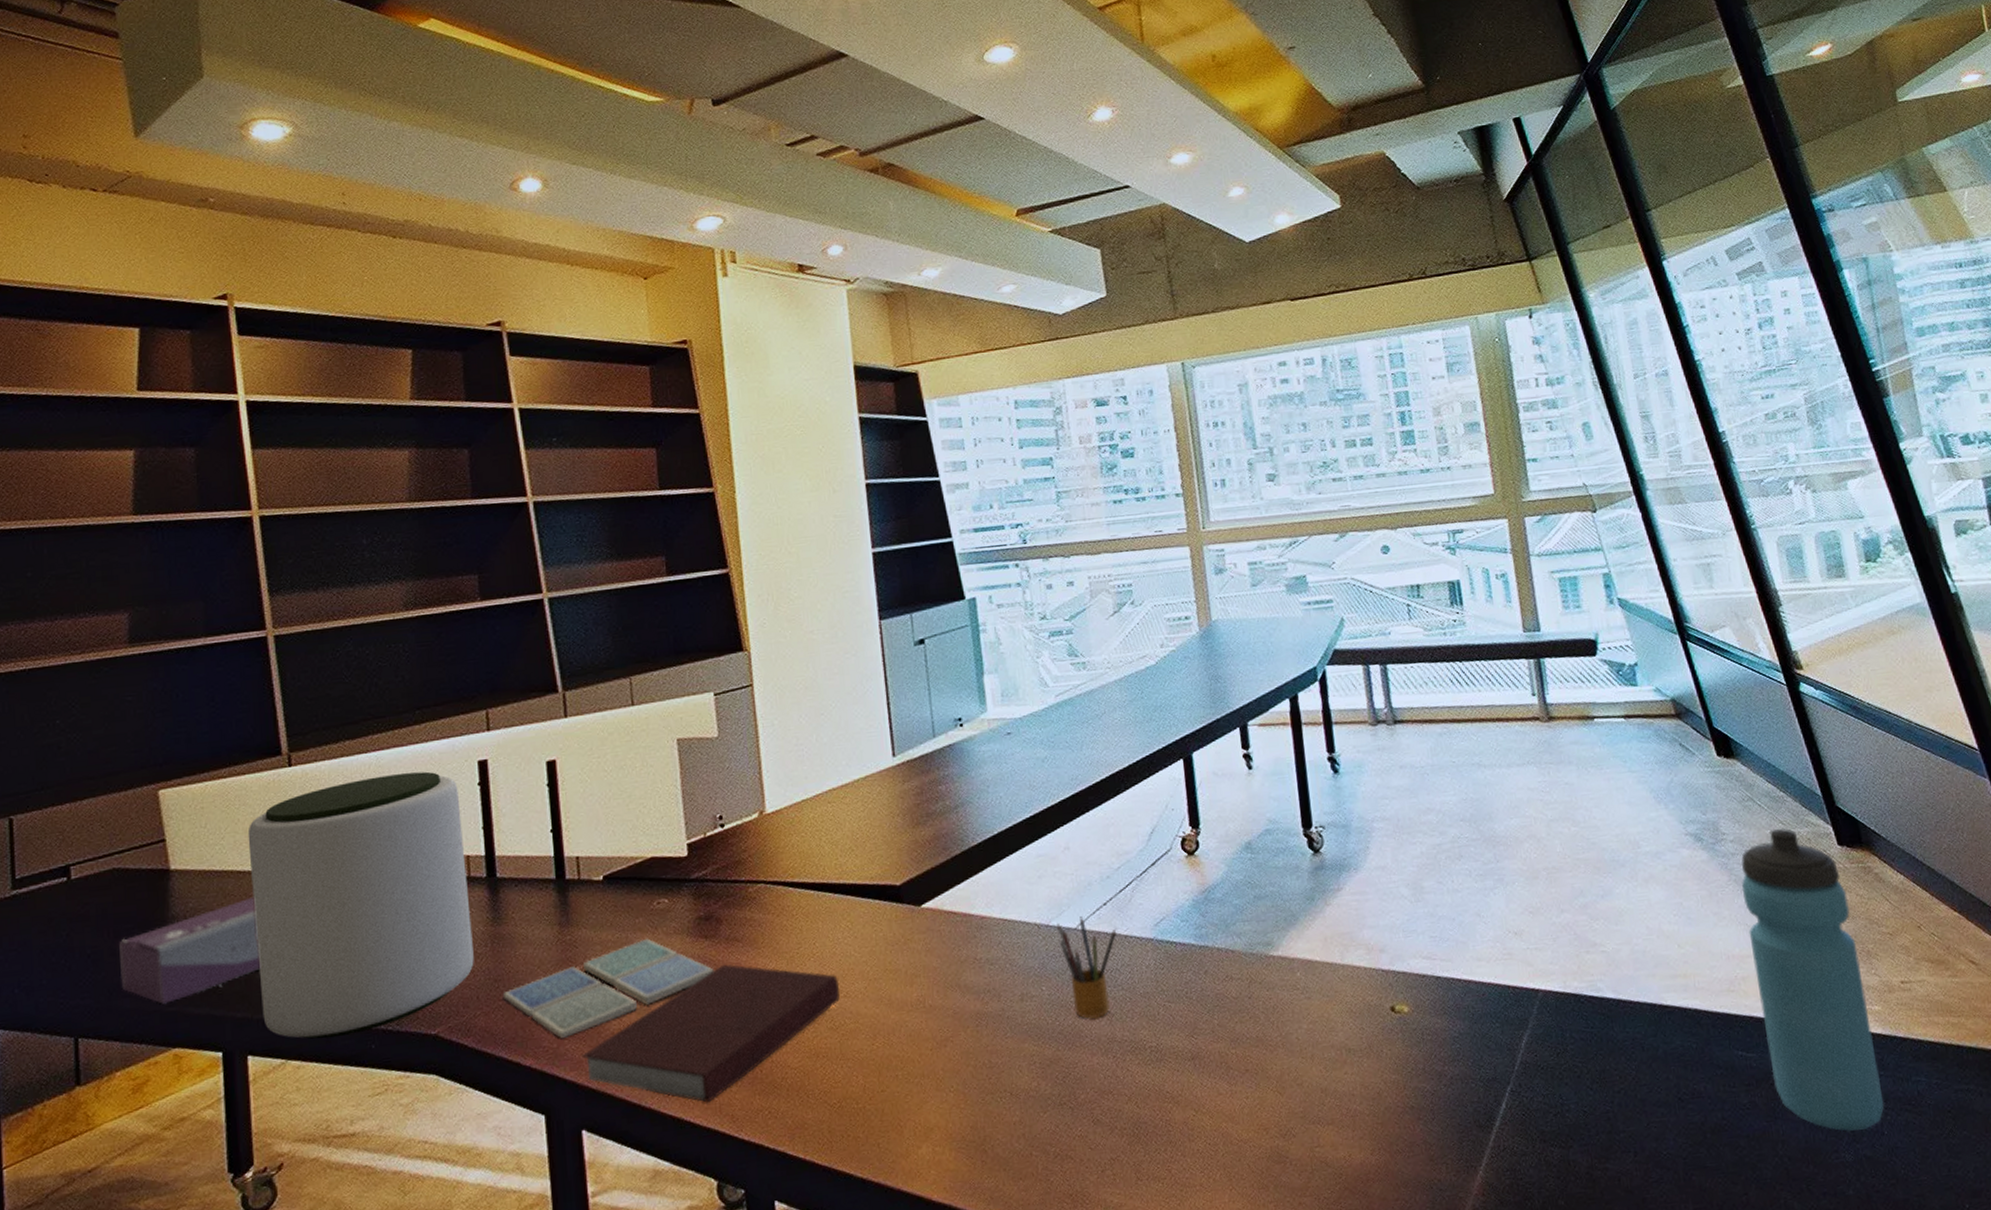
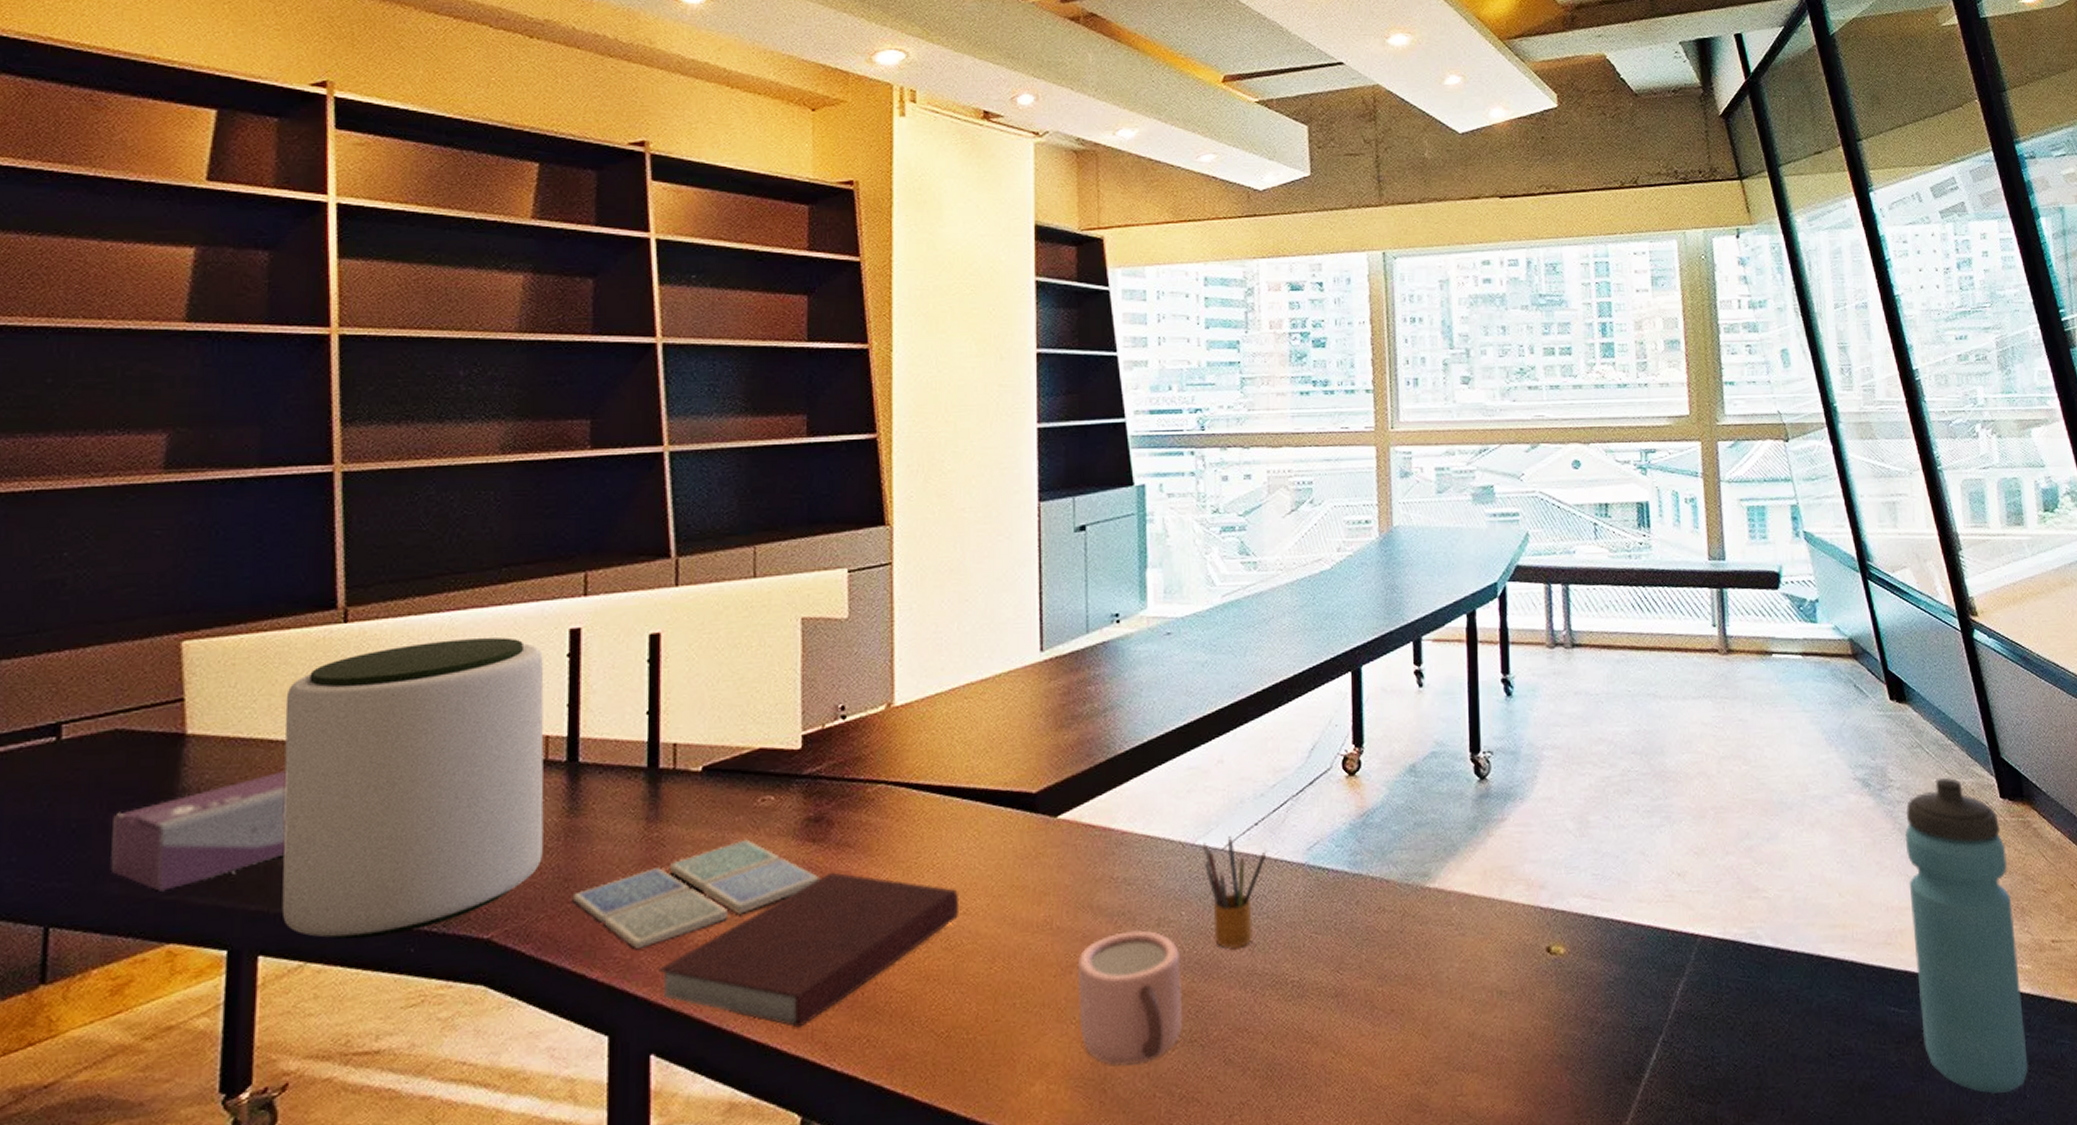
mug: none [950,1005,1052,1129] -> present [1077,930,1183,1066]

